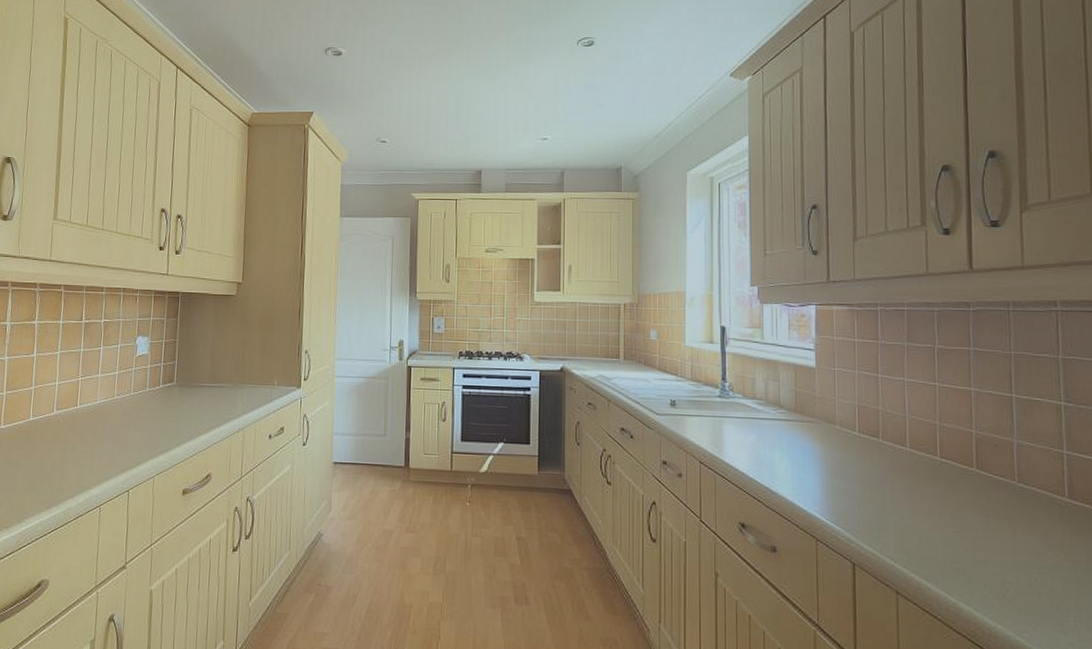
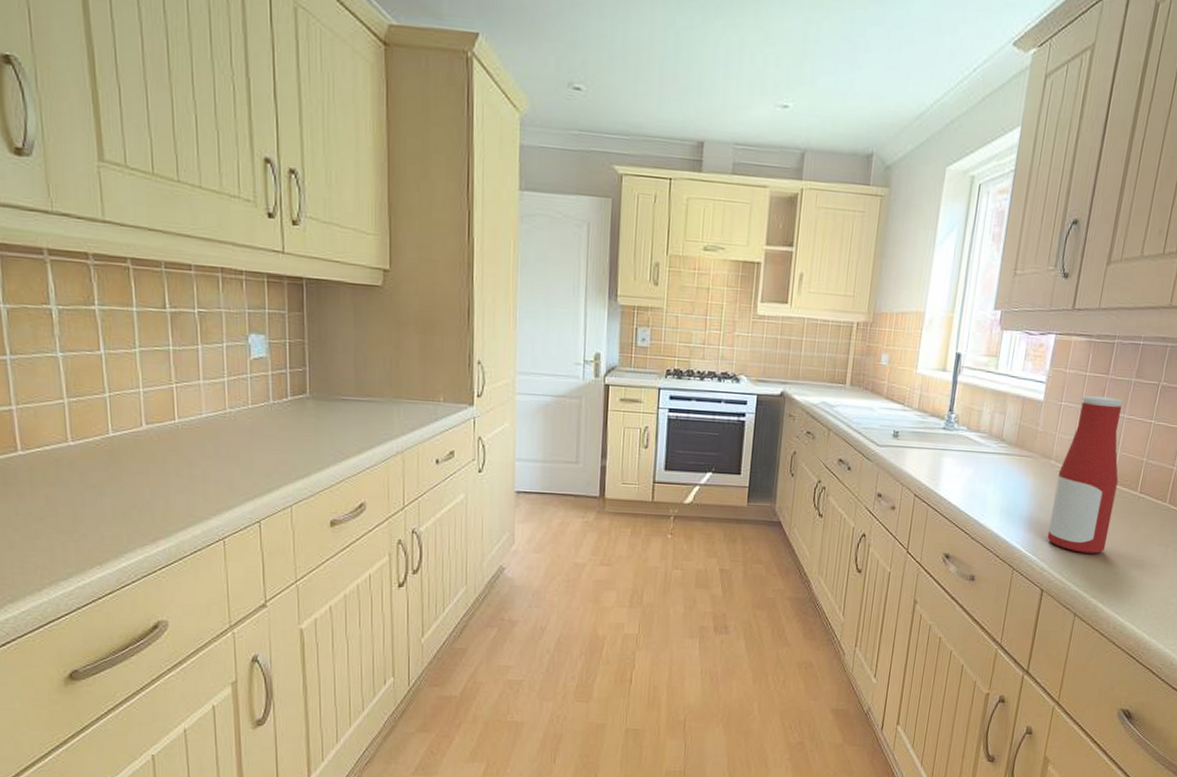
bottle: none [845,360,916,524] -> present [1047,395,1123,554]

